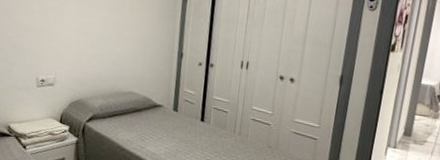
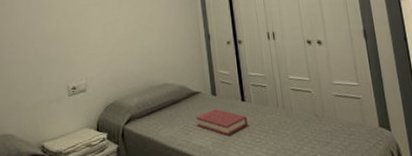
hardback book: none [153,123,203,149] -> present [195,109,248,136]

